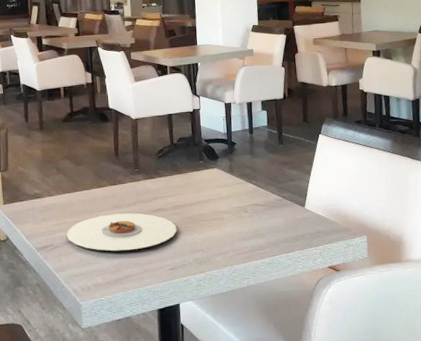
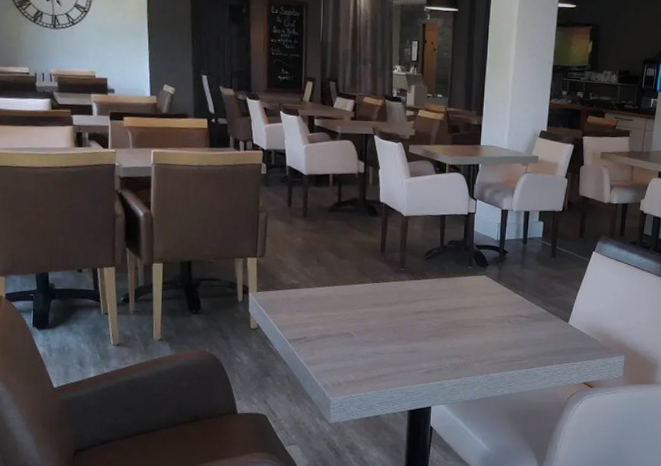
plate: present [66,213,177,251] -> none [322,312,437,350]

